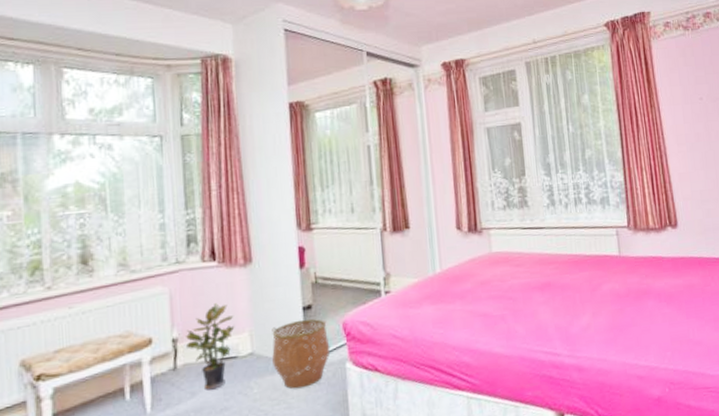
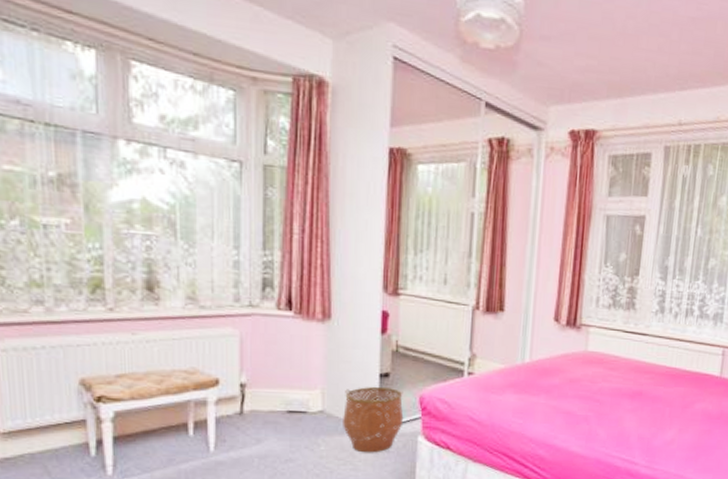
potted plant: present [185,303,235,390] -> none [253,355,307,440]

